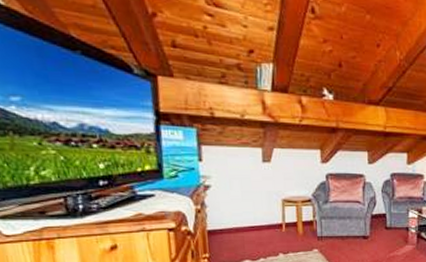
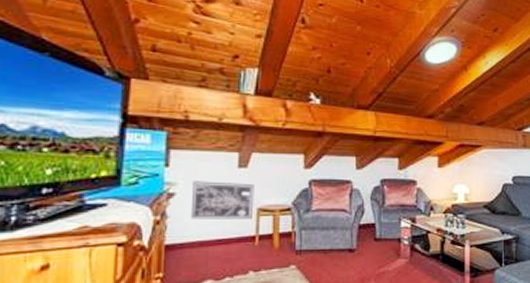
wall art: none [224,174,279,209] -> present [190,181,254,219]

